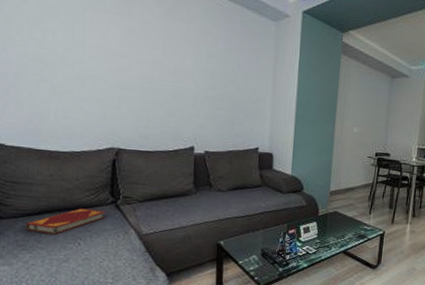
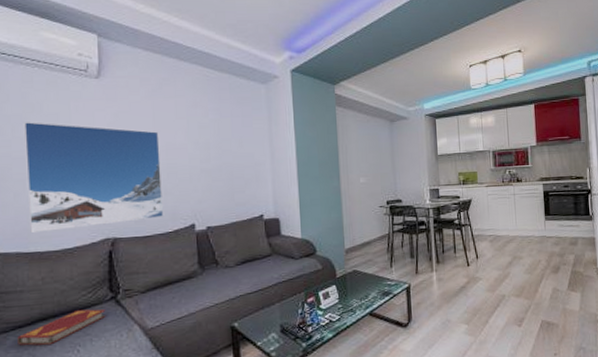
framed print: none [41,25,169,136] -> present [24,122,164,234]

